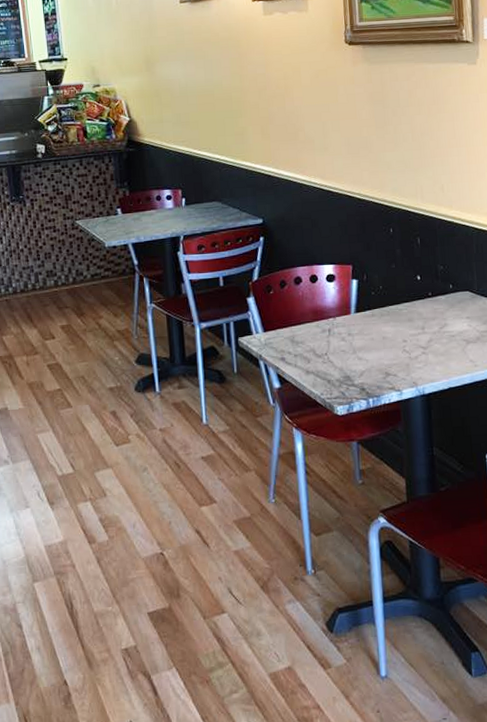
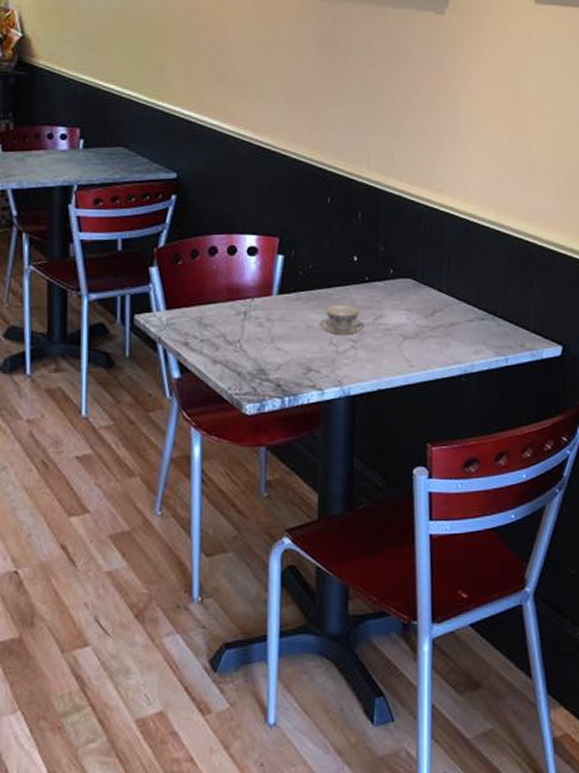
teacup: none [392,317,433,344] -> present [319,305,366,336]

